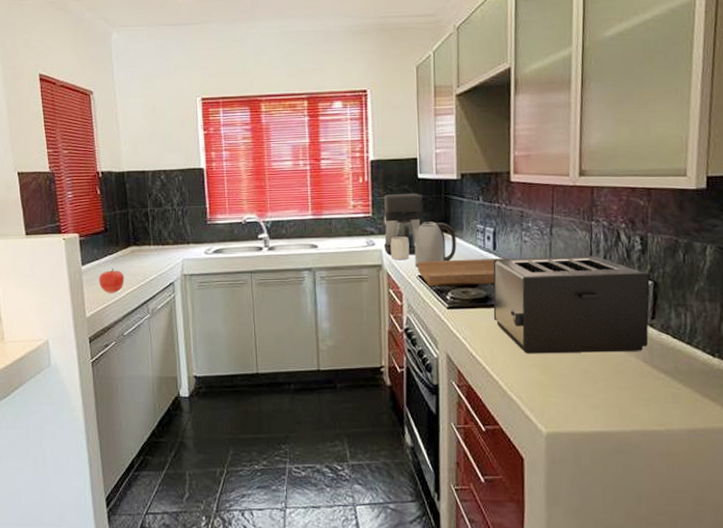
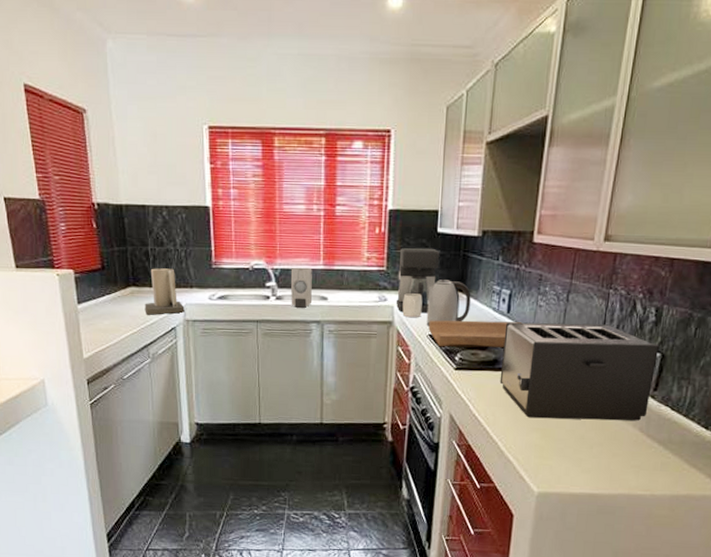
fruit: present [98,268,124,294] -> none [96,309,124,336]
paper towel roll: none [144,227,182,272] -> present [144,268,185,315]
soap dispenser: none [281,218,303,257] -> present [290,267,313,308]

